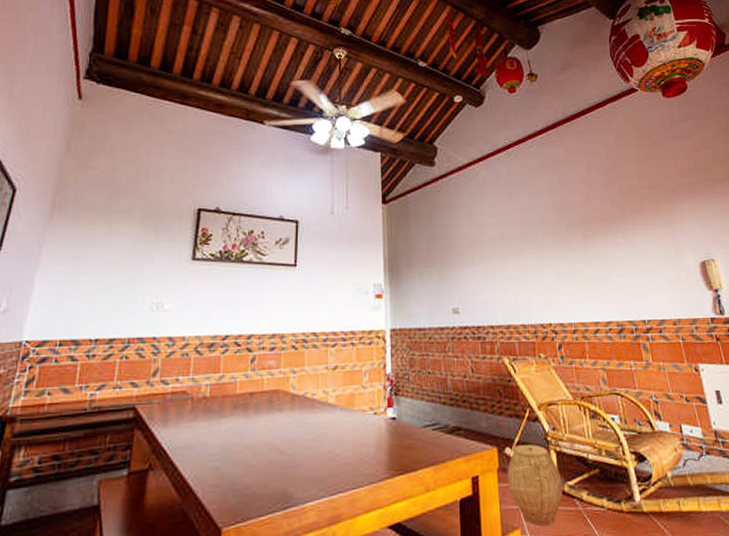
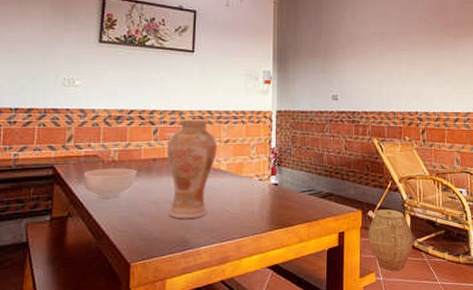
bowl: none [169,406,232,445] -> present [83,168,137,198]
vase: none [265,343,324,468] -> present [166,119,217,219]

